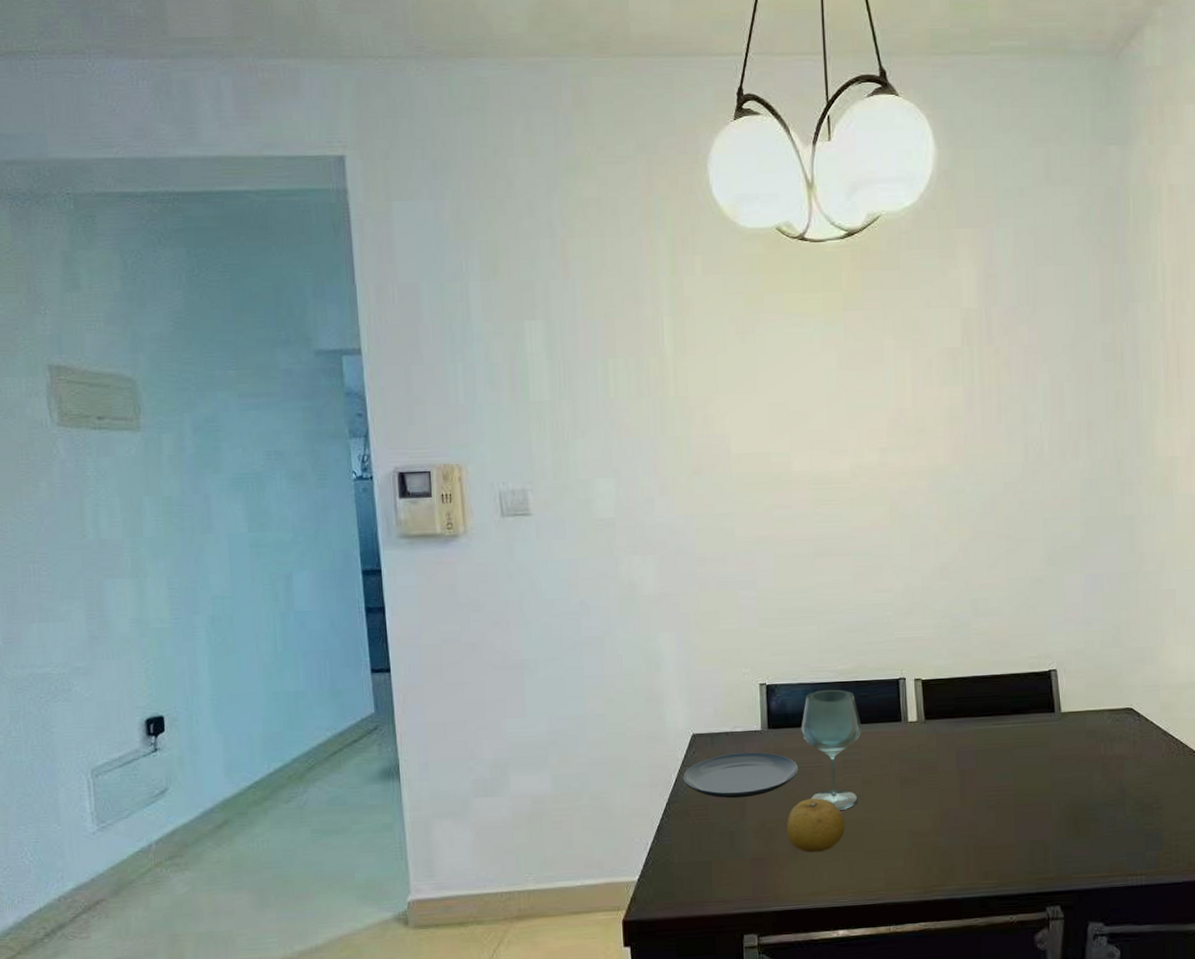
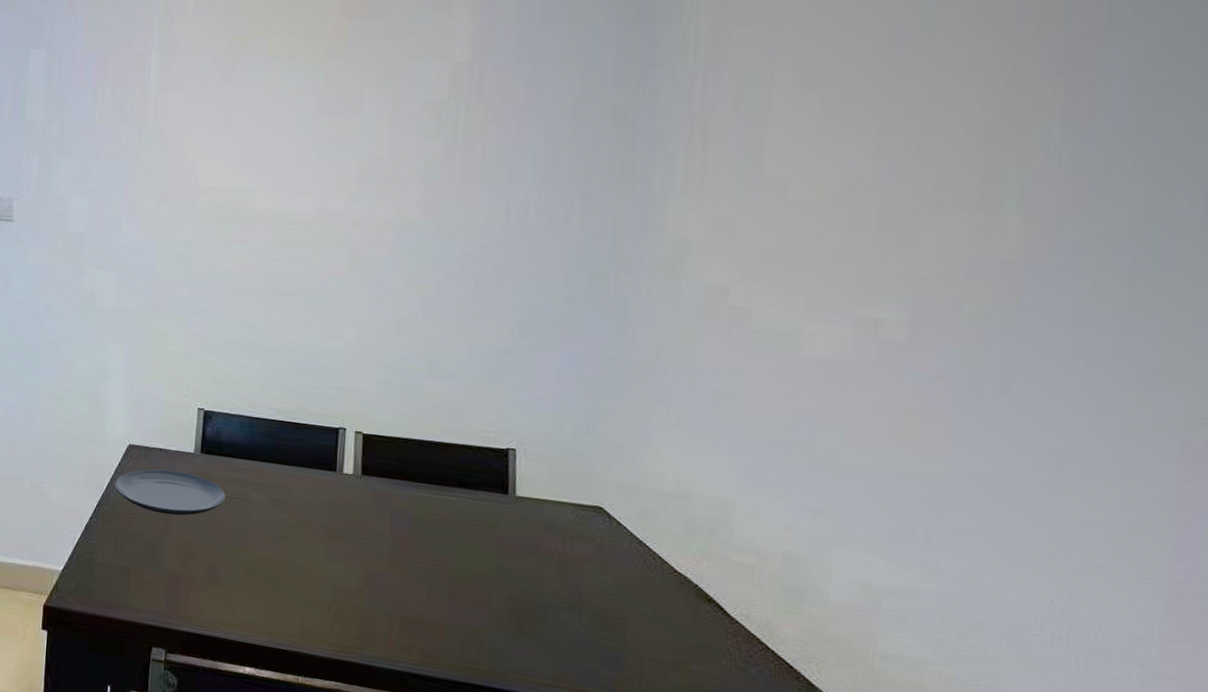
fruit: present [786,798,845,853] -> none [206,529,265,585]
wine glass: present [801,689,861,810] -> none [232,425,294,548]

